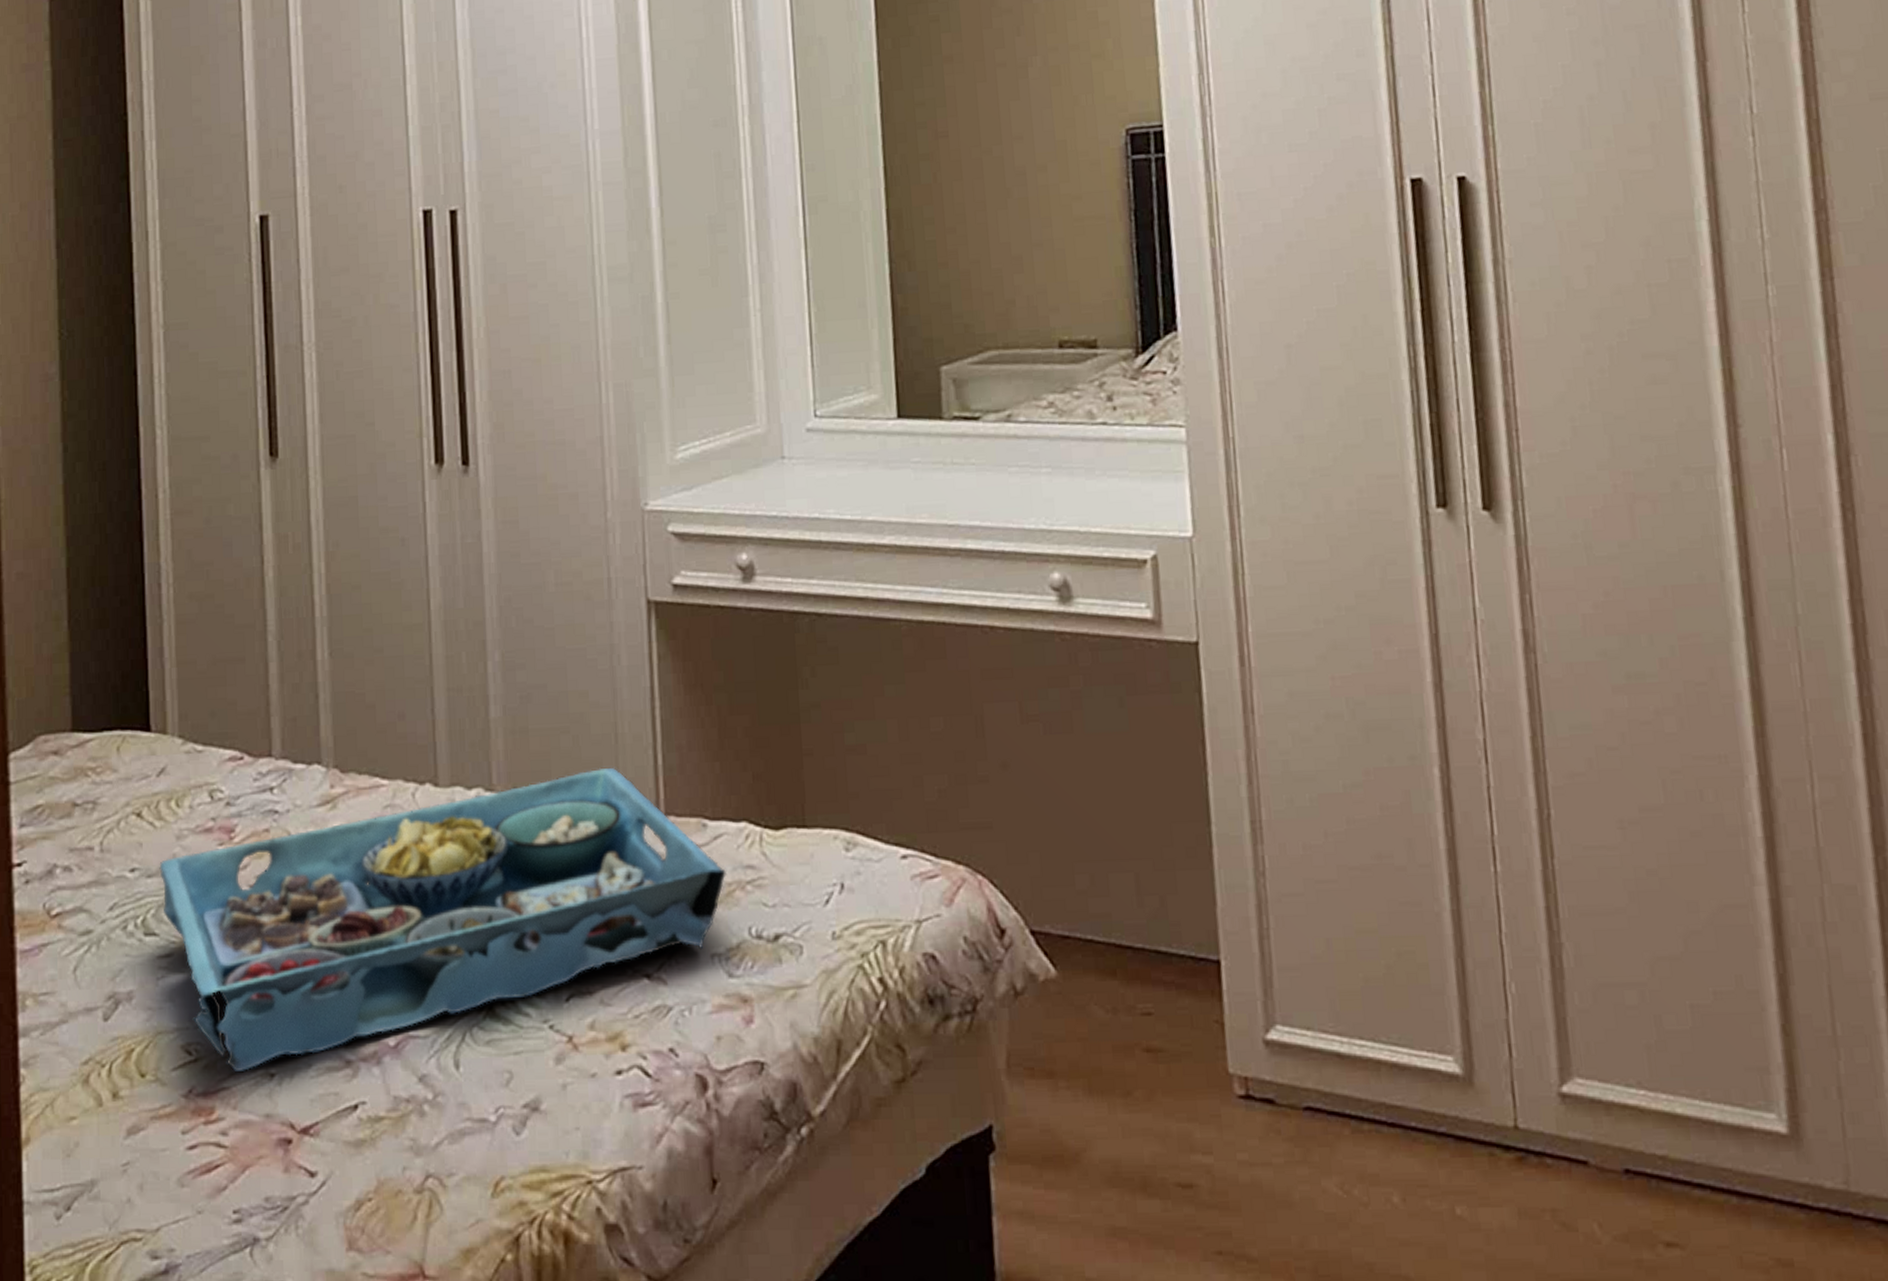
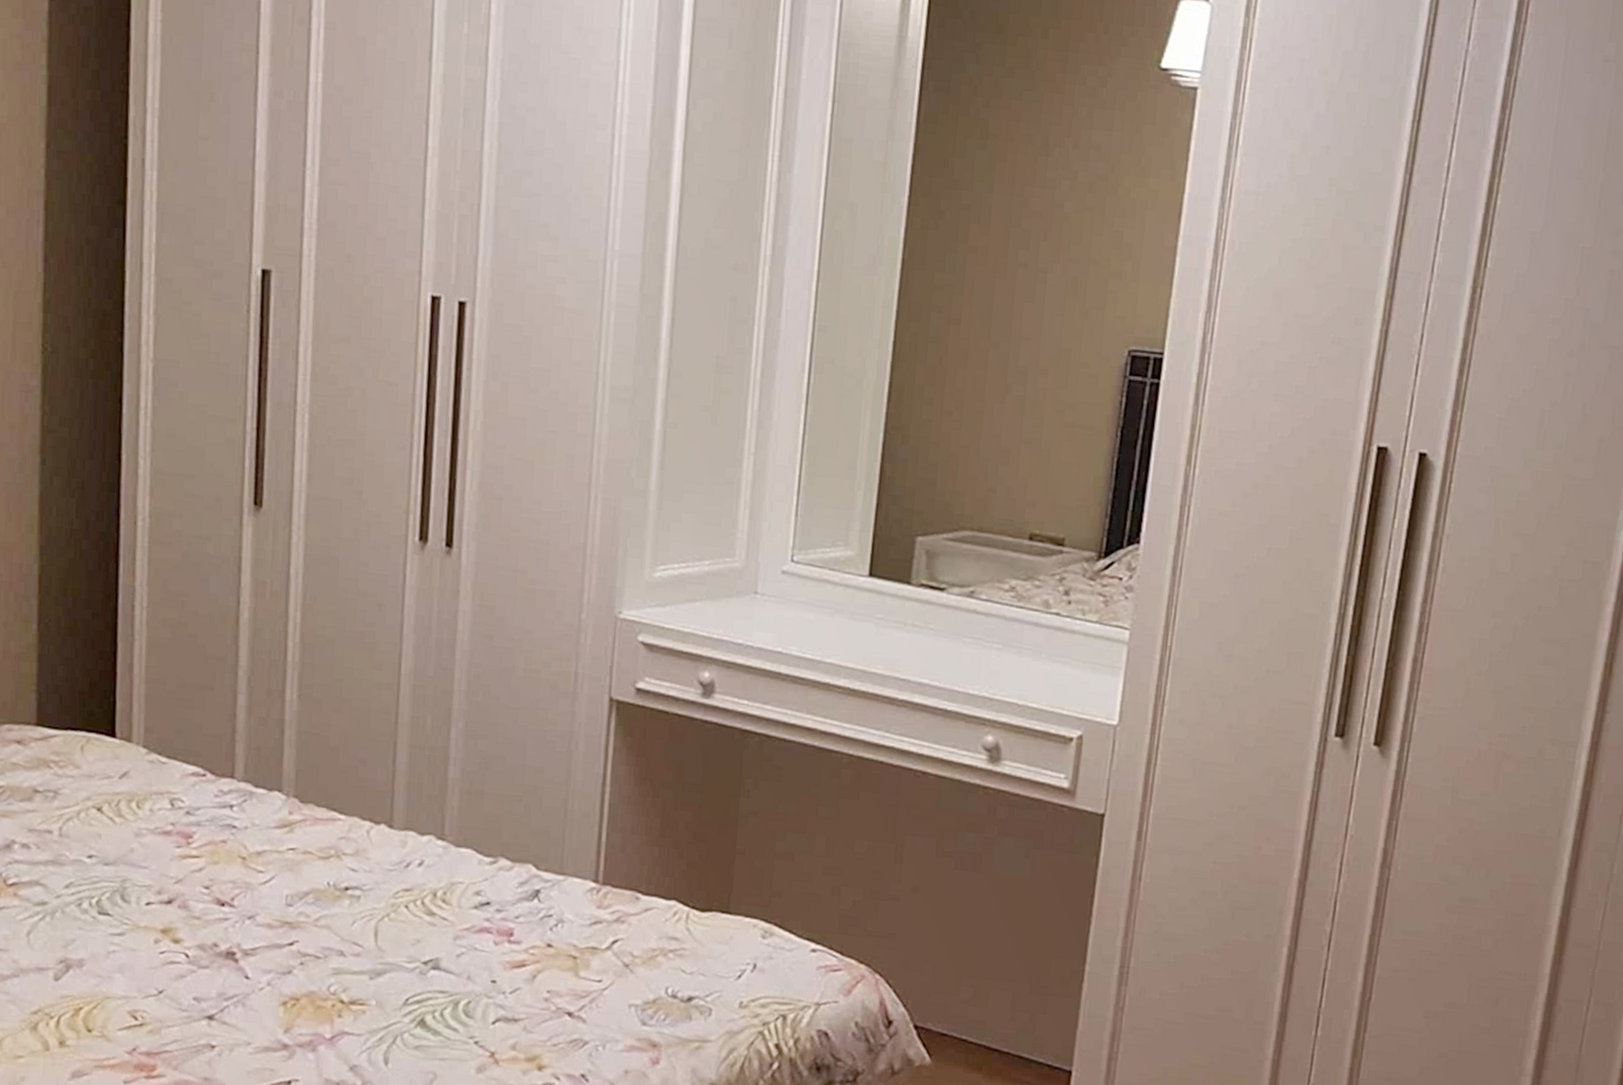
serving tray: present [159,767,726,1071] -> none [116,836,652,1040]

